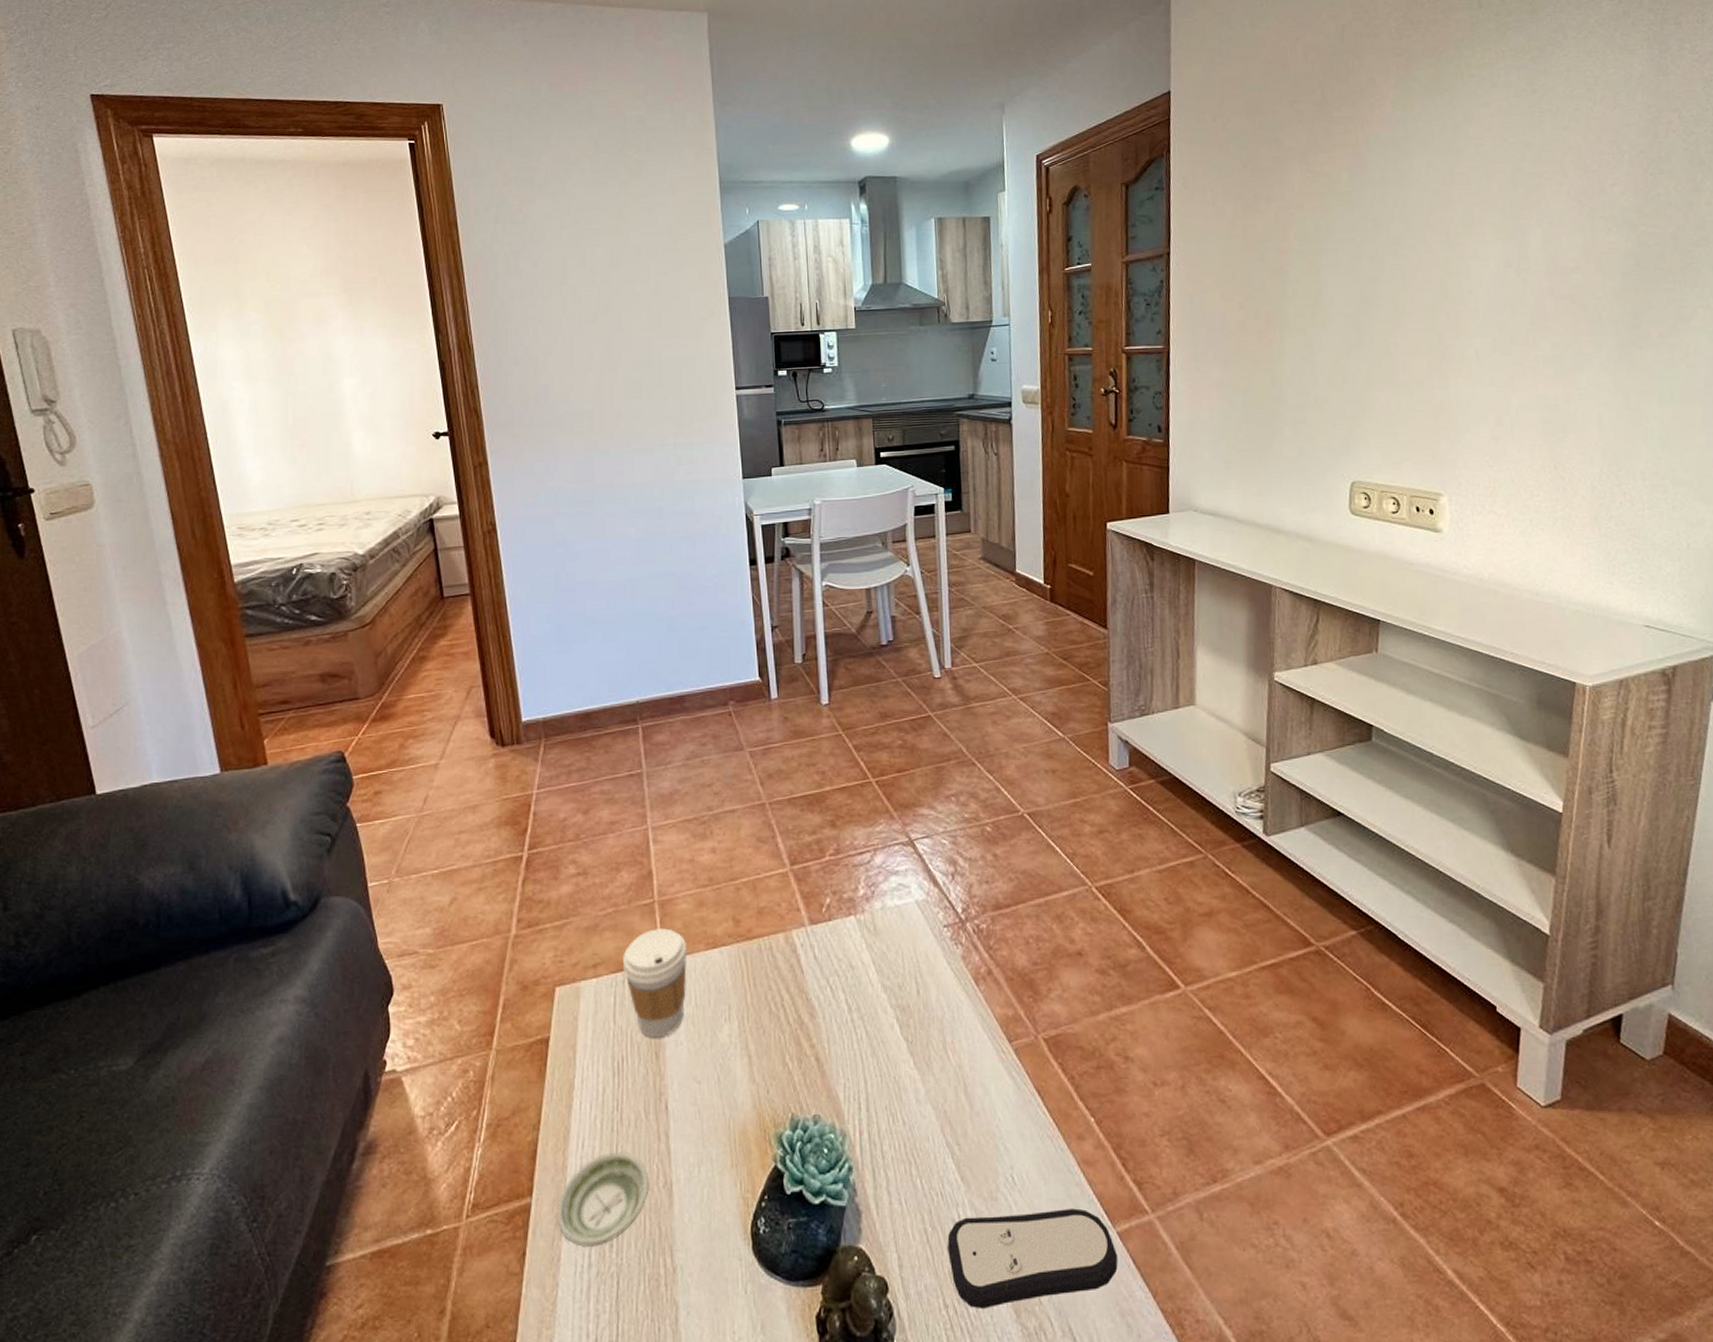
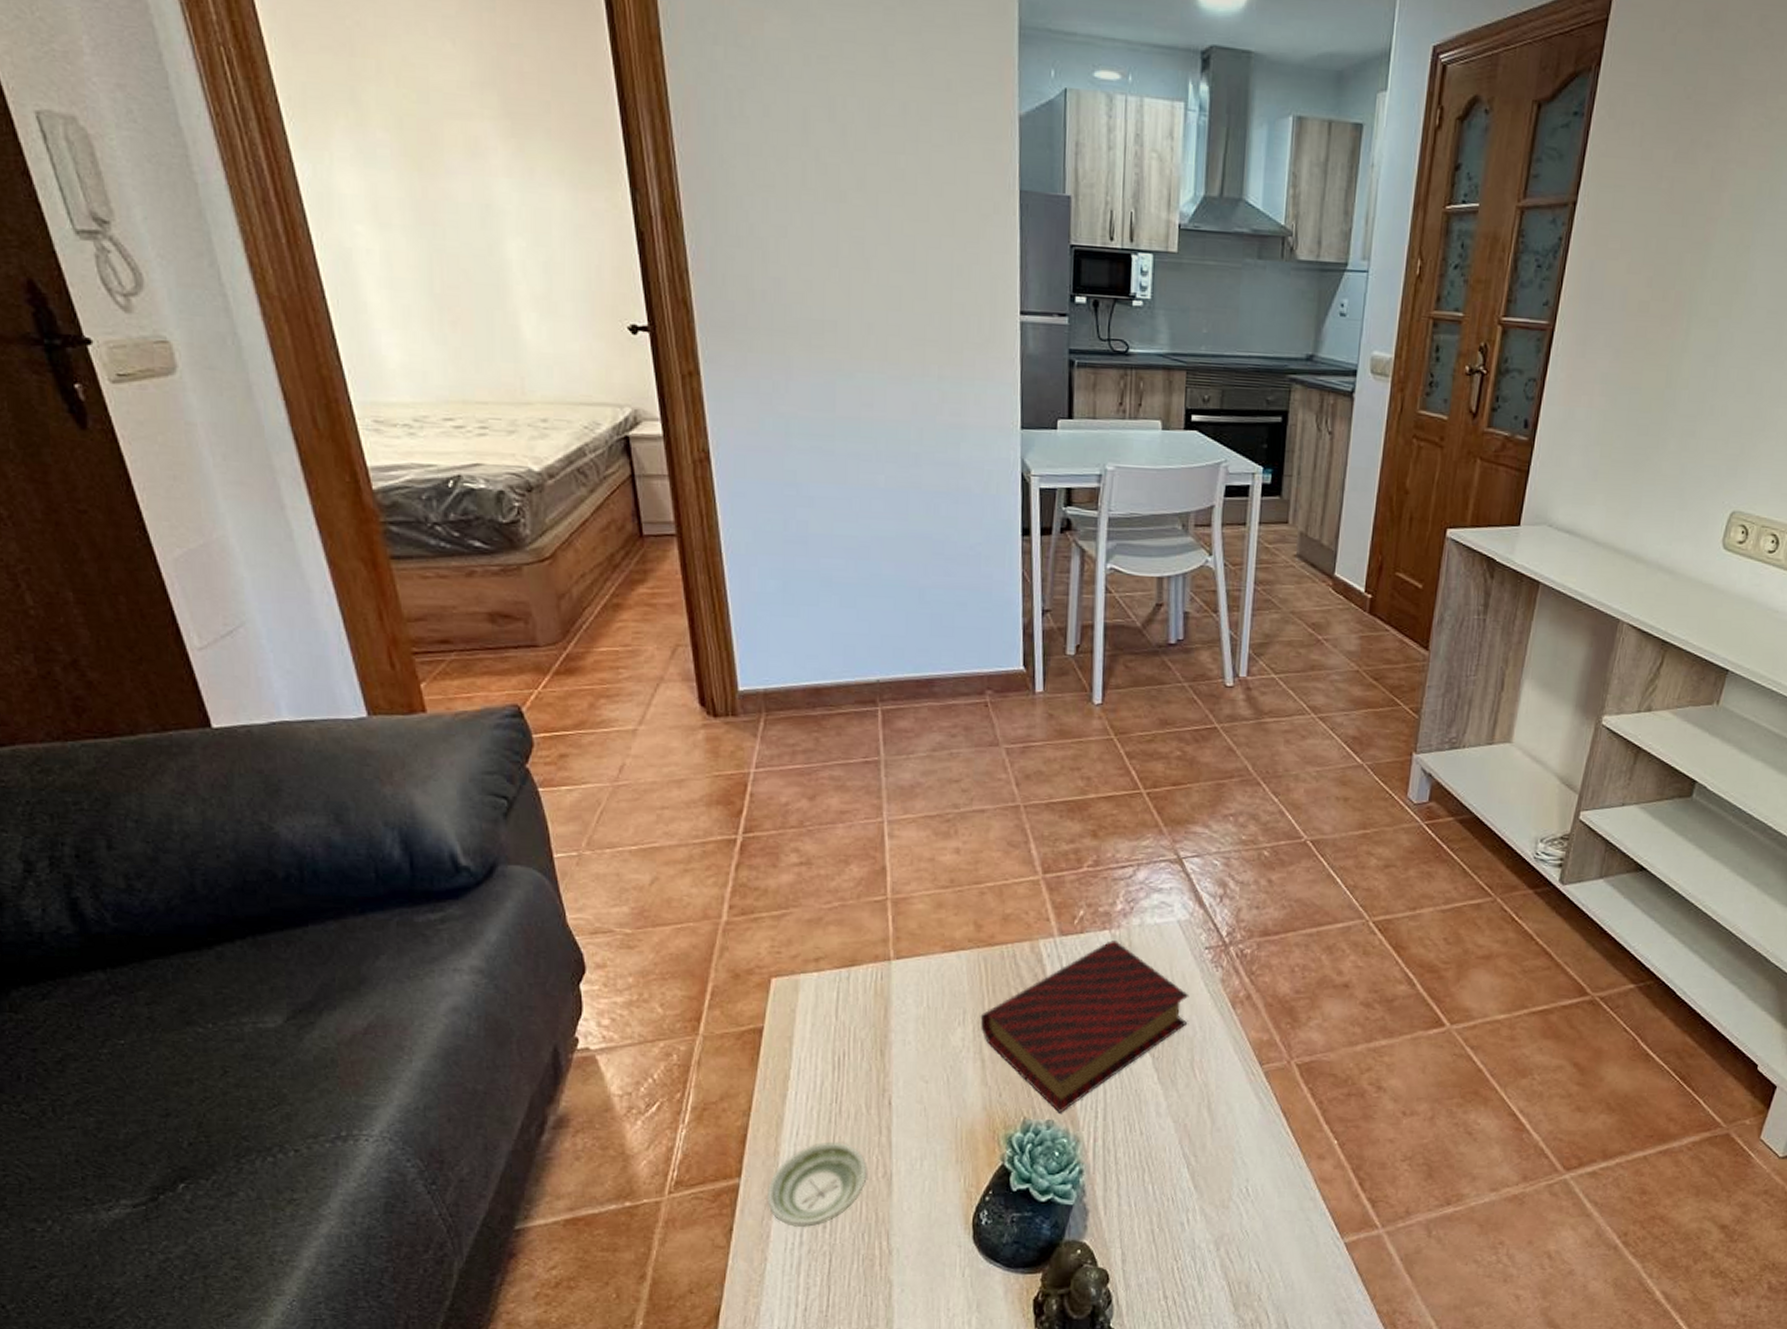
coffee cup: present [623,928,688,1038] -> none [848,927,922,1036]
book: none [744,925,936,1107] -> present [980,940,1190,1113]
remote control: present [947,1208,1118,1310] -> none [1173,1219,1343,1302]

